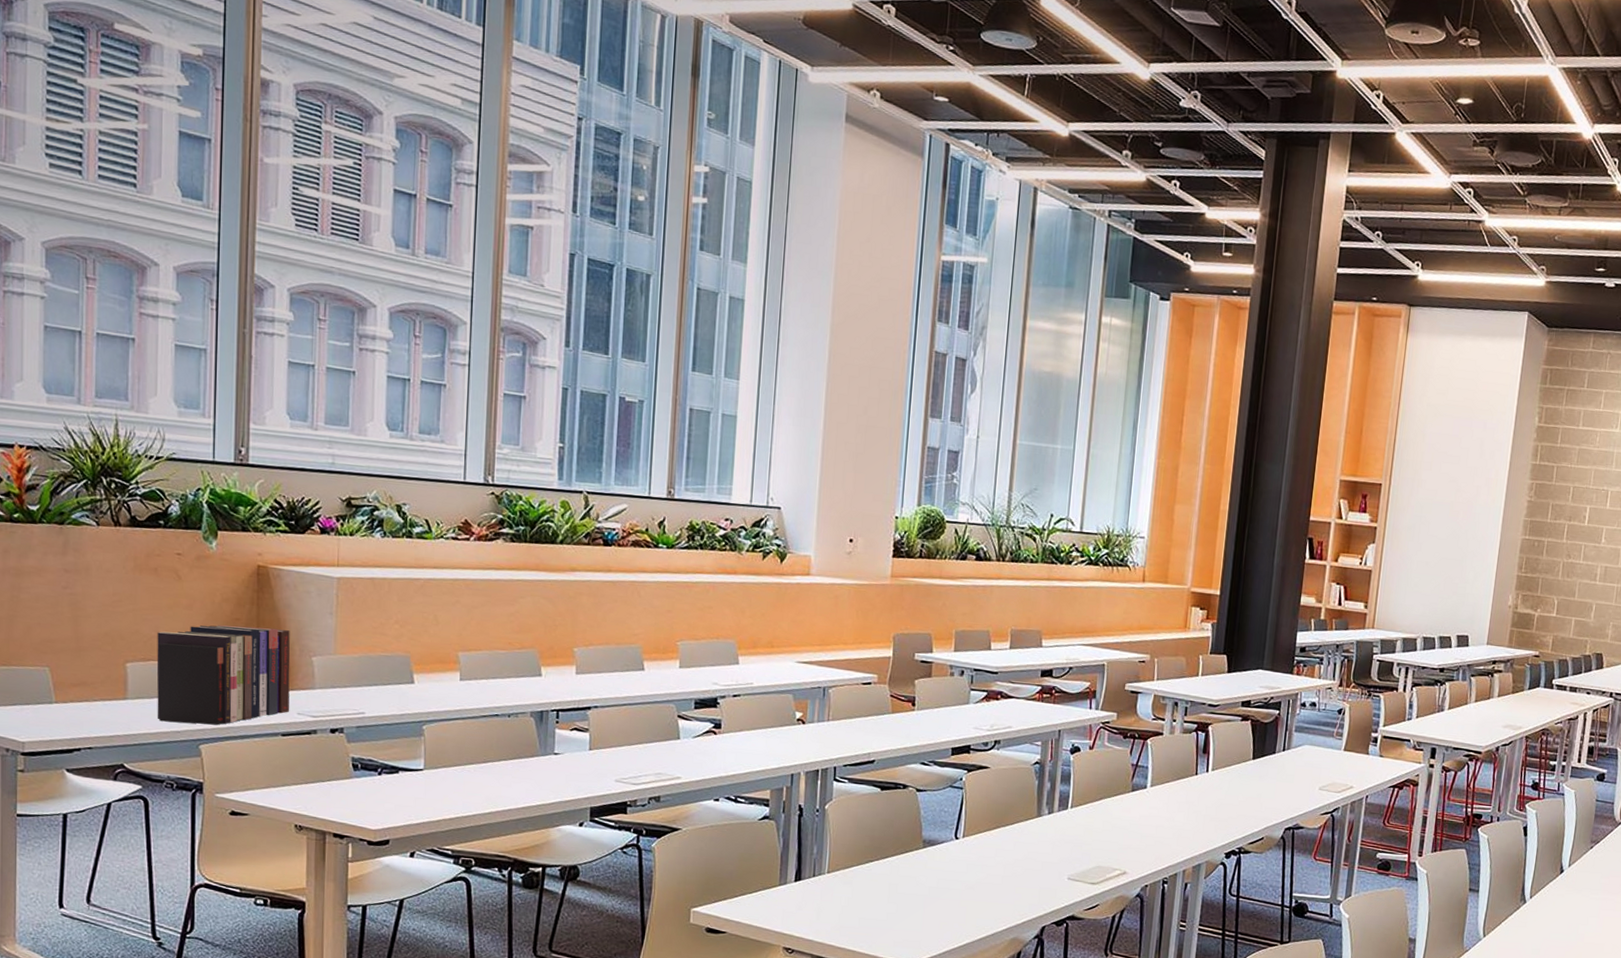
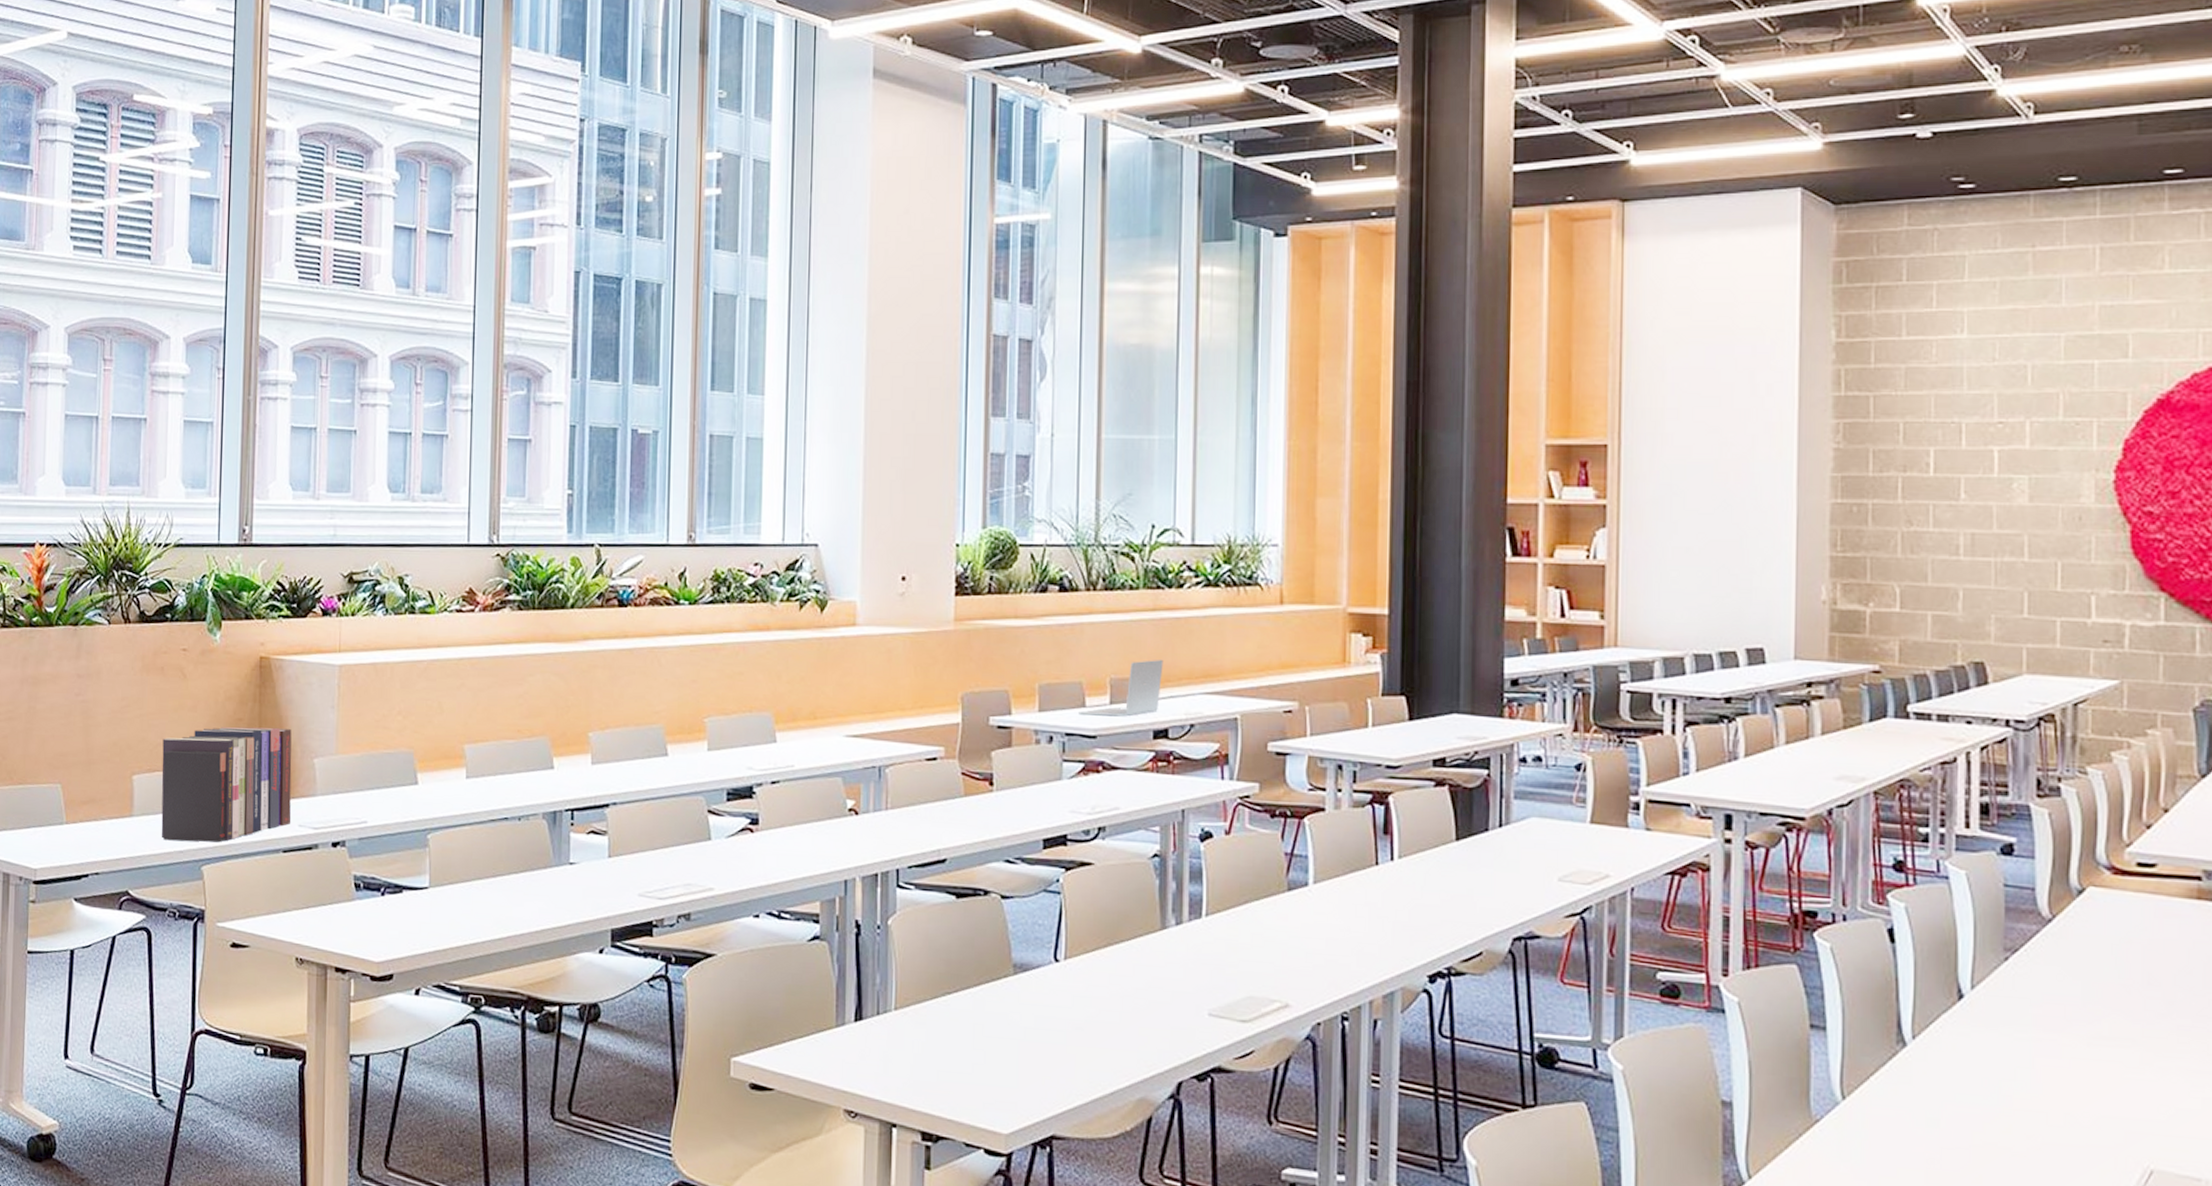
laptop: none [985,617,1053,659] -> present [1079,660,1164,717]

